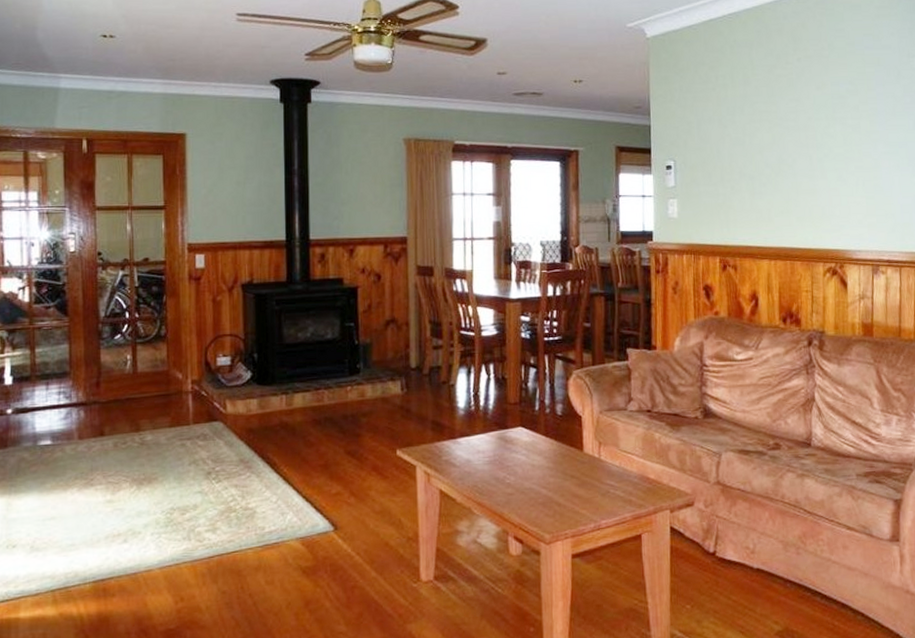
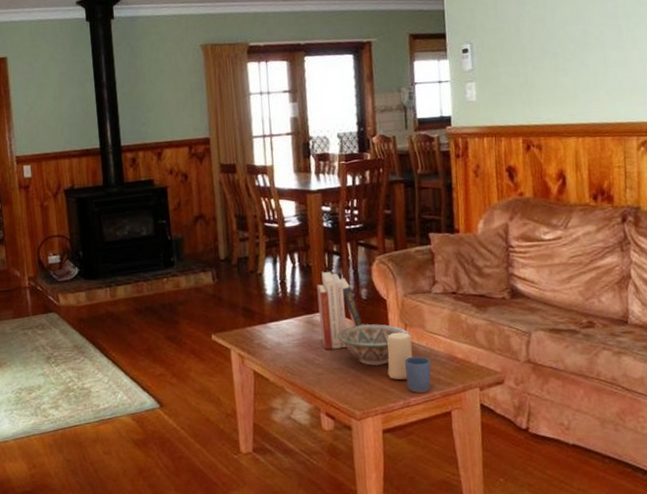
books: none [511,384,557,468] -> present [316,271,363,350]
decorative bowl: none [530,441,604,487] -> present [337,323,410,367]
candle: none [580,450,606,502] -> present [387,332,413,381]
mug: none [598,476,624,515] -> present [405,356,432,393]

